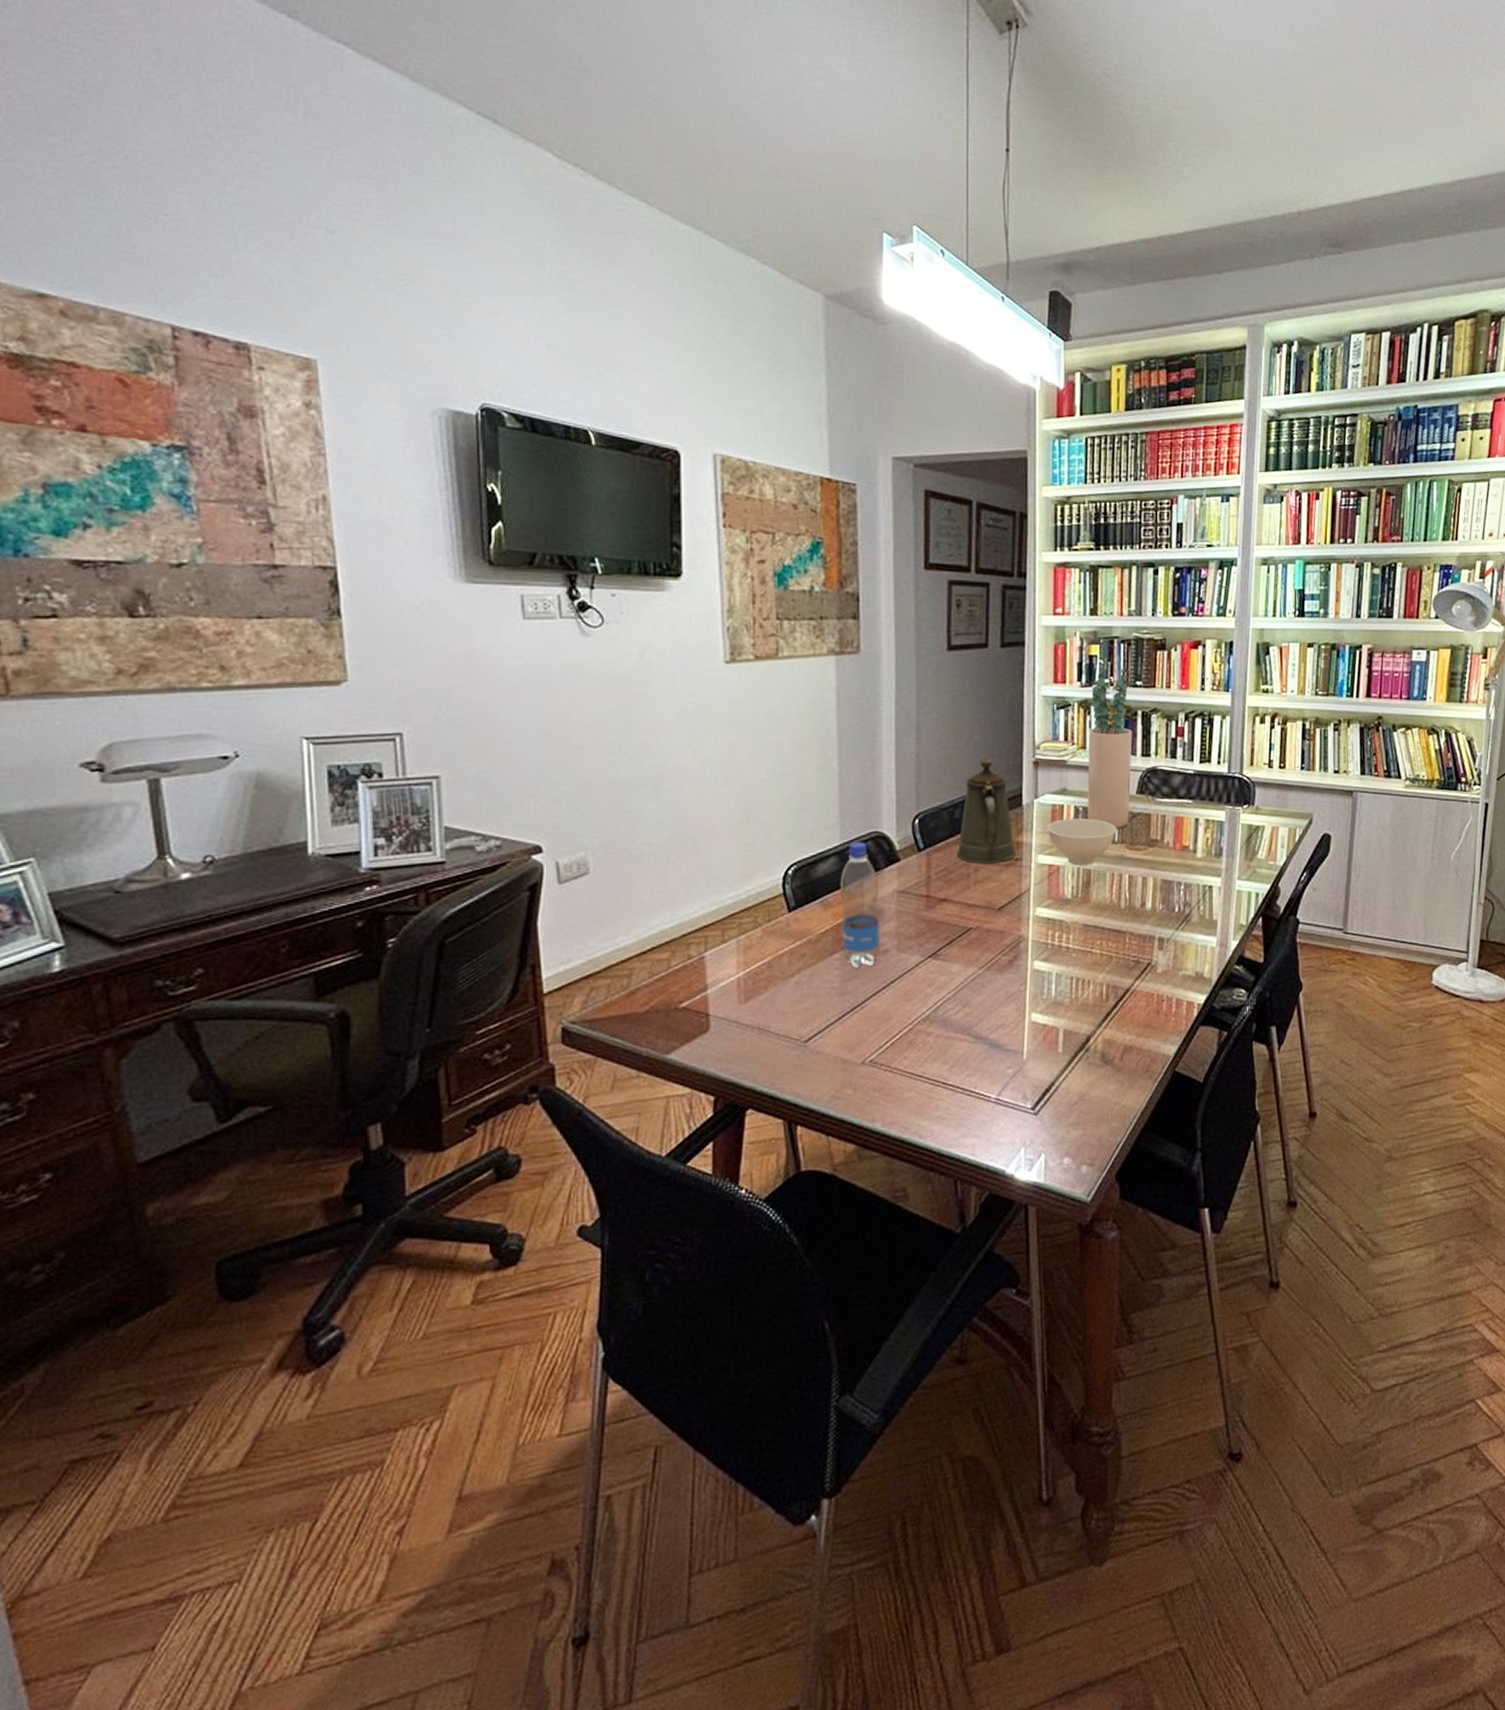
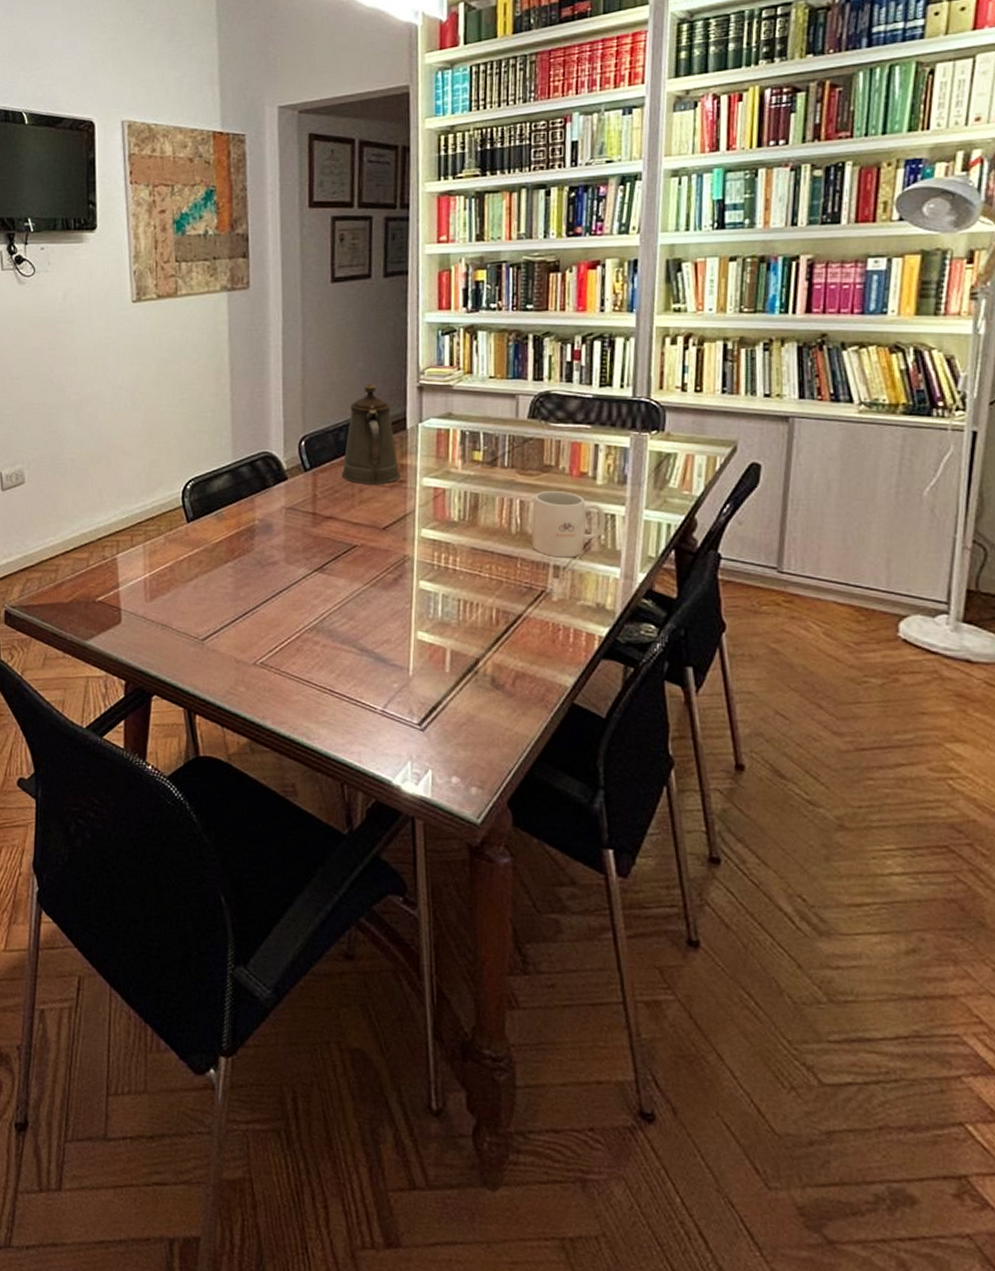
bottle: present [840,842,880,968] -> none [233,462,270,576]
bowl: present [1046,818,1117,865] -> none [431,443,506,489]
vase: present [1087,660,1132,829] -> none [474,284,523,454]
mug: none [1139,864,1205,930] -> present [531,490,606,558]

